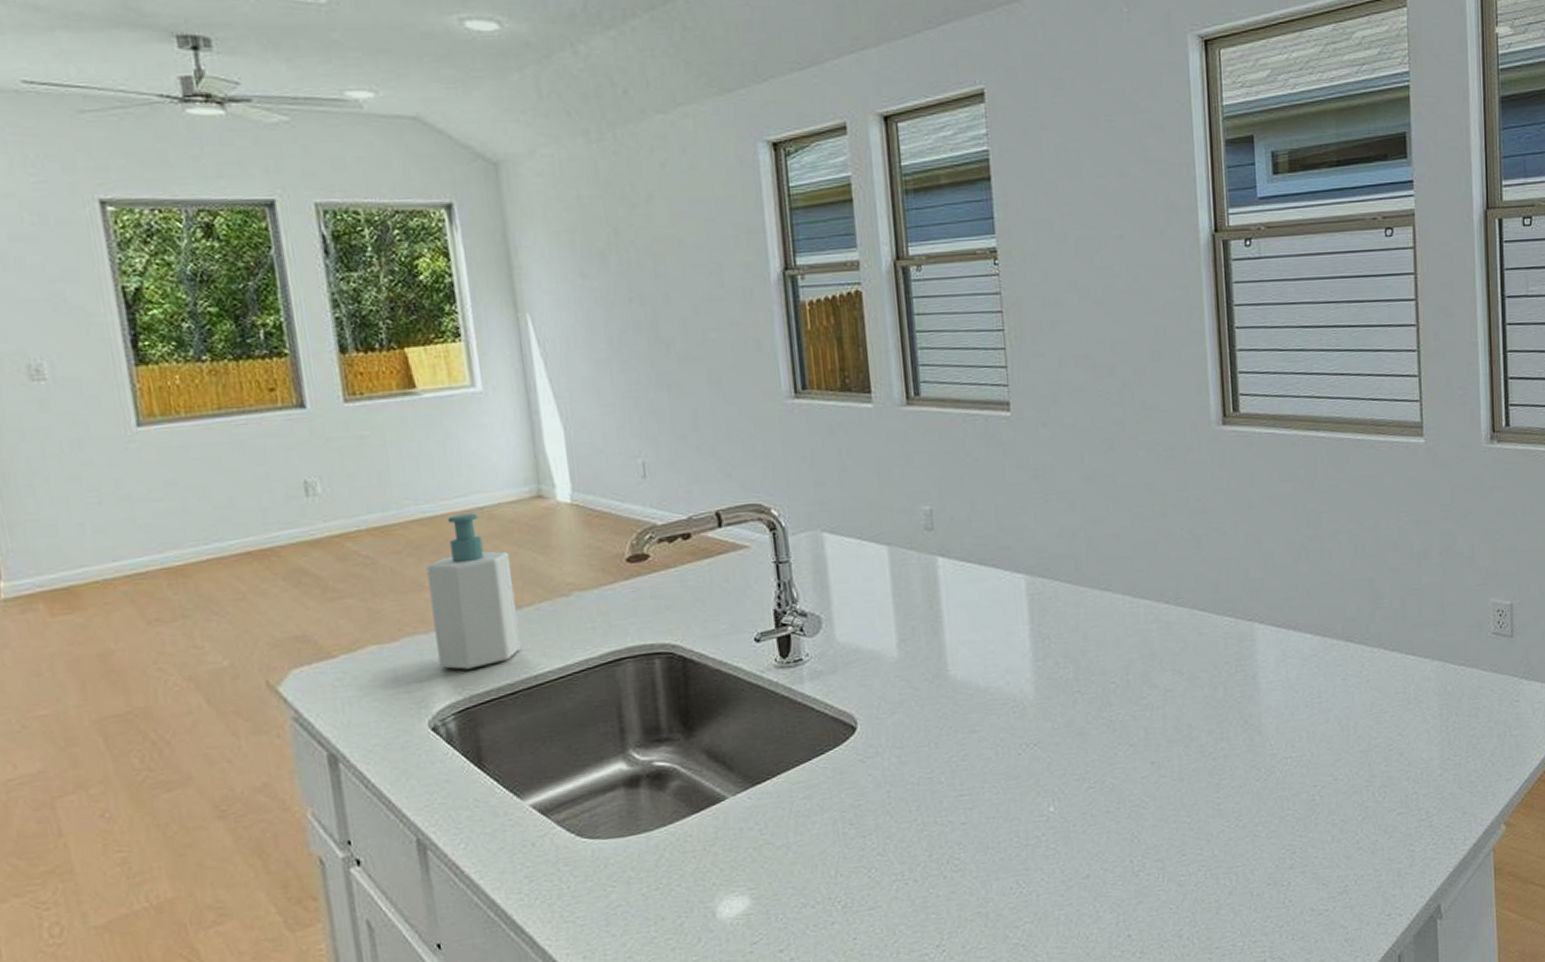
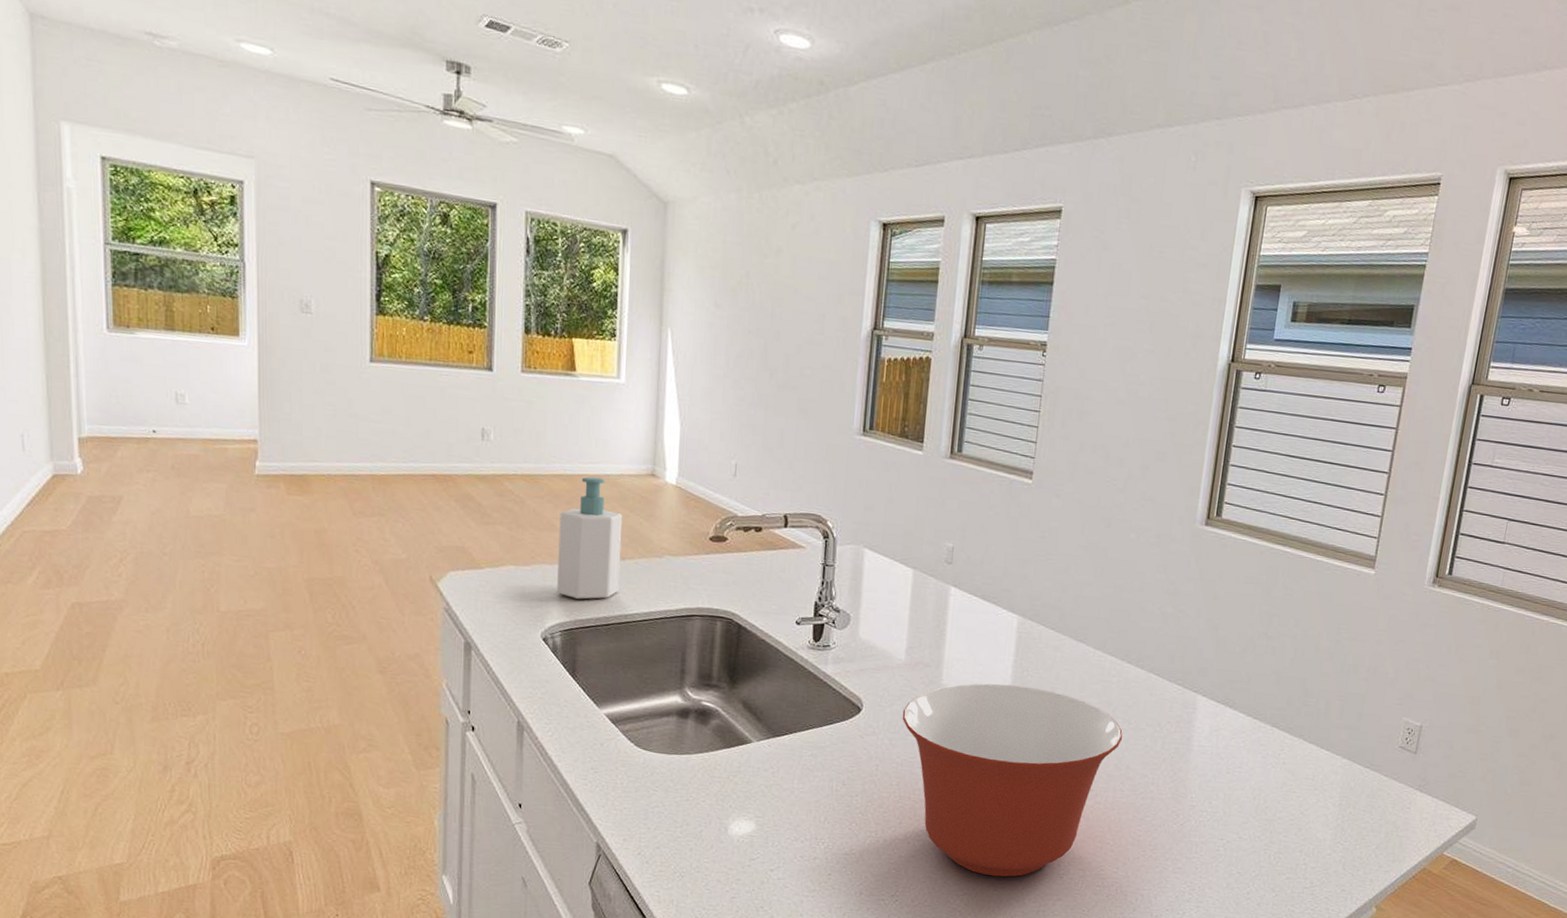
mixing bowl: none [907,655,1176,895] -> present [902,683,1123,877]

